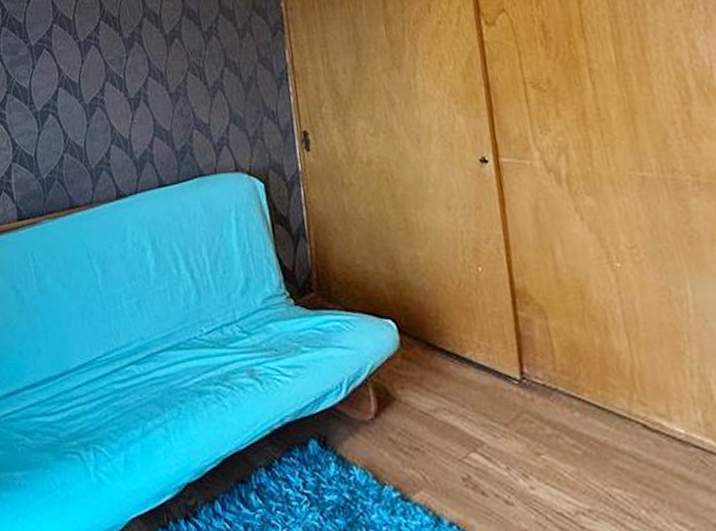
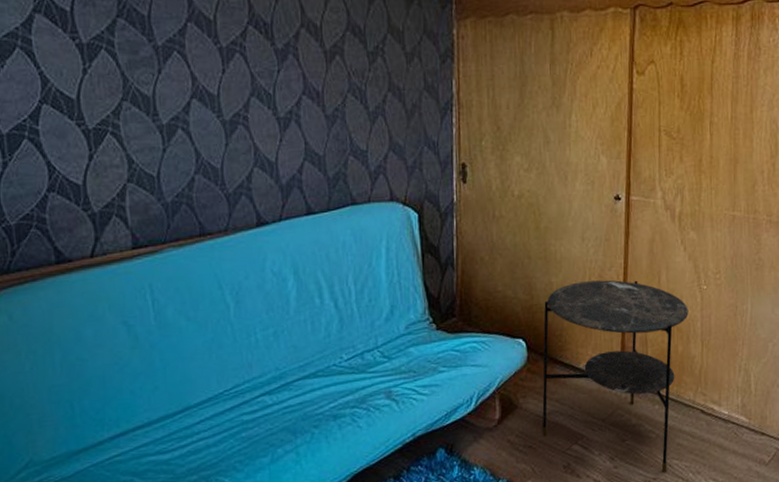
side table: none [411,254,607,503] -> present [542,280,689,472]

